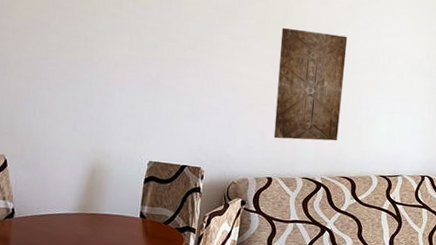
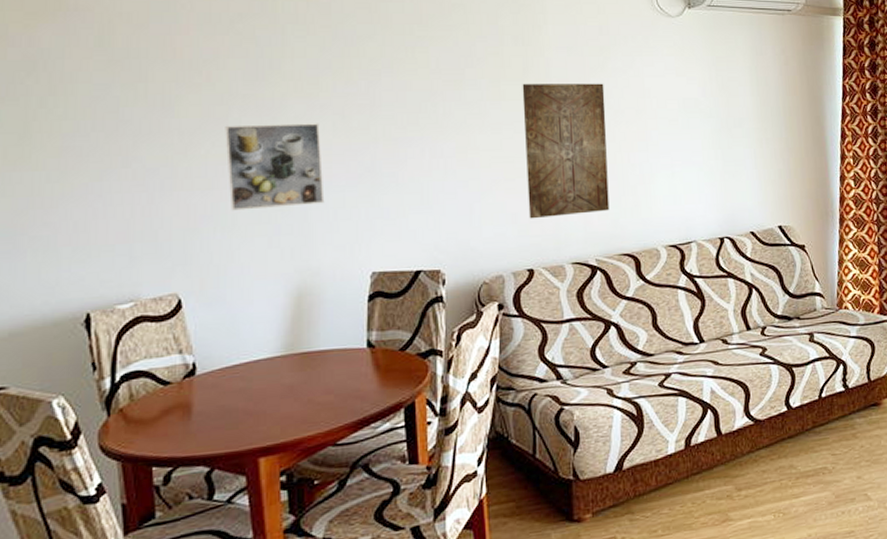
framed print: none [47,29,120,102] -> present [225,123,325,211]

